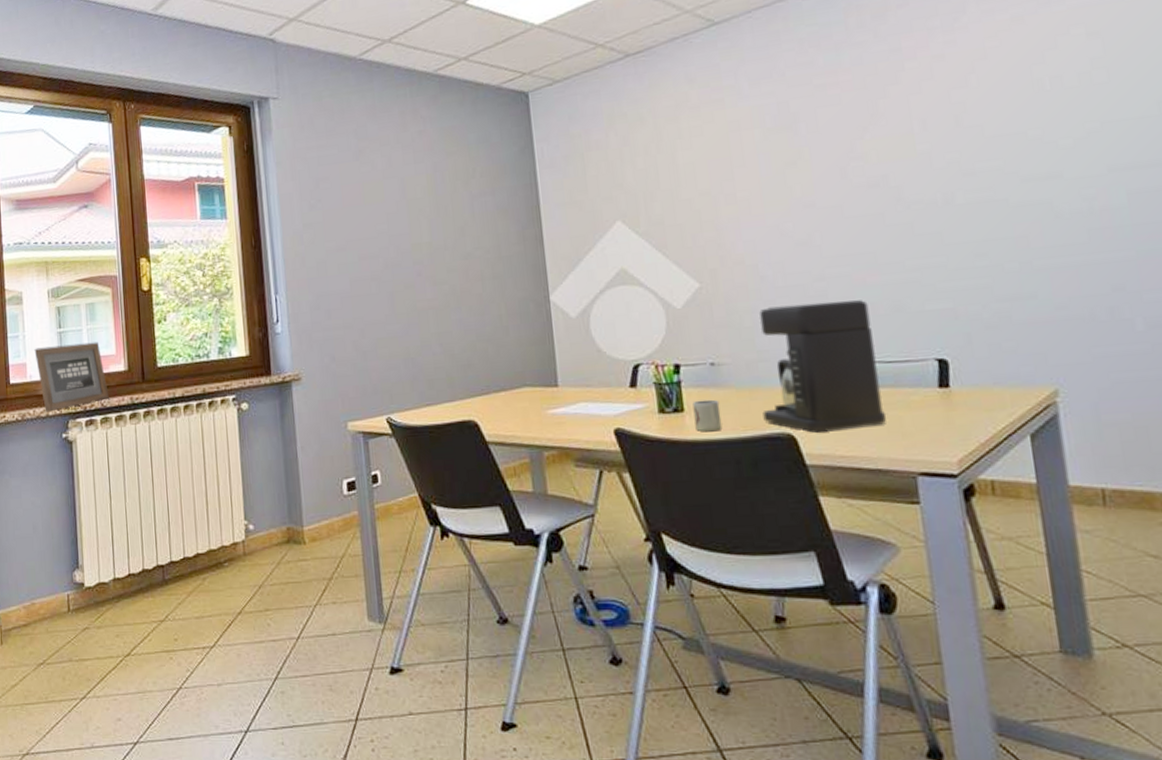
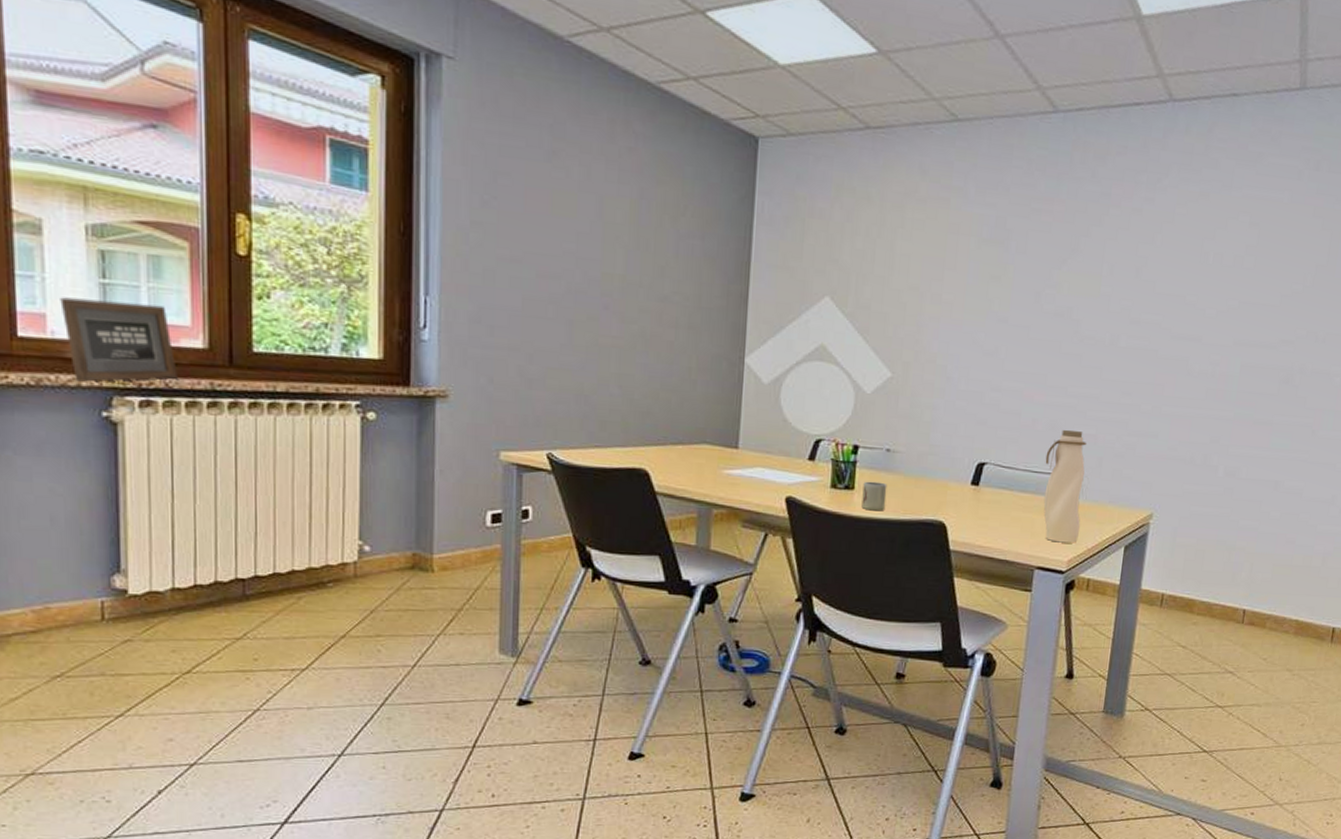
coffee maker: present [759,300,886,432] -> none [922,407,1031,524]
water bottle: none [897,307,965,441] -> present [1043,429,1086,543]

